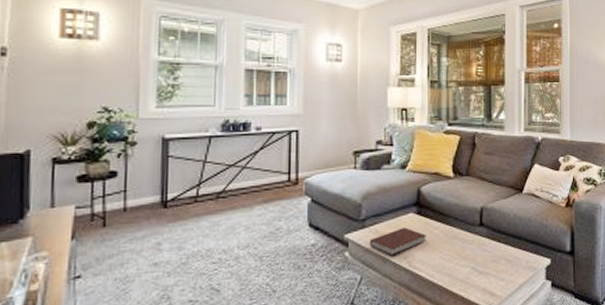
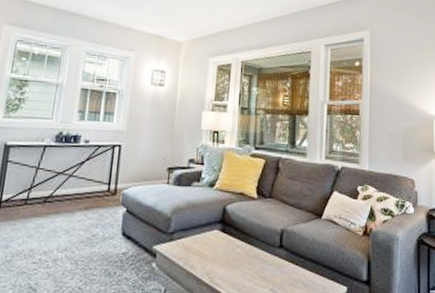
notebook: present [369,227,426,256] -> none [175,243,229,270]

